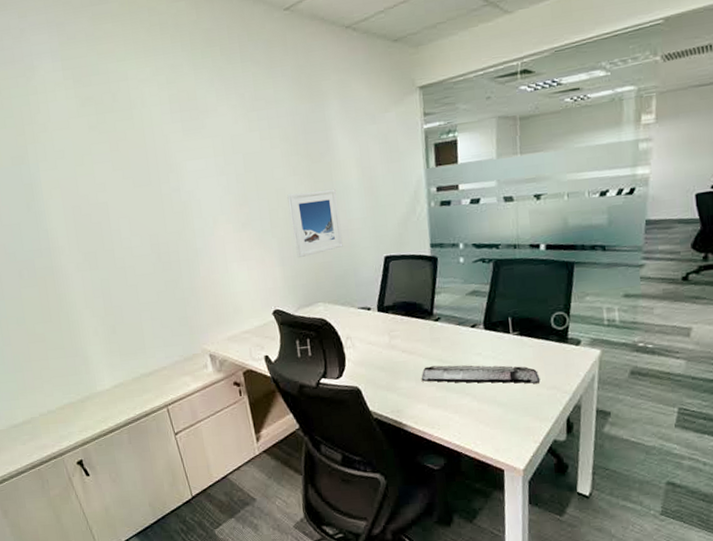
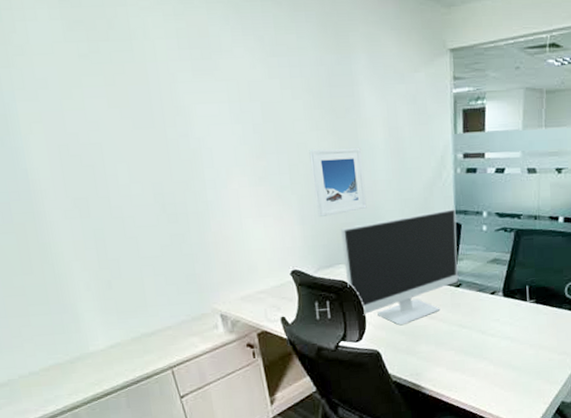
computer monitor: none [319,241,436,362] -> present [341,208,458,326]
keyboard: present [421,365,540,384] -> none [441,330,553,349]

